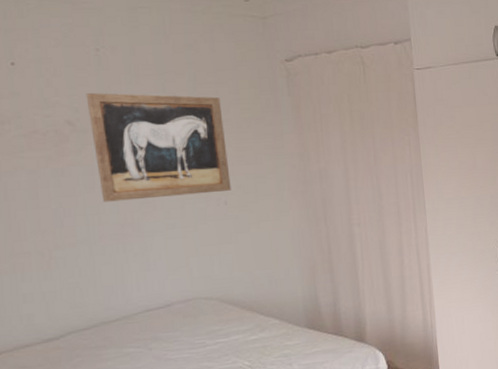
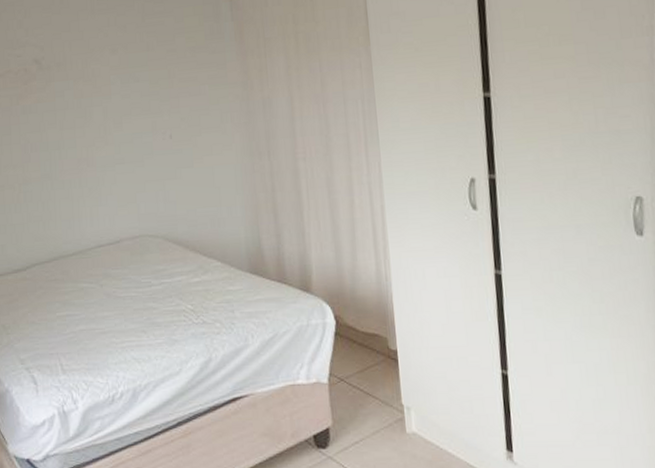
wall art: present [86,92,231,202] -> none [50,27,176,137]

